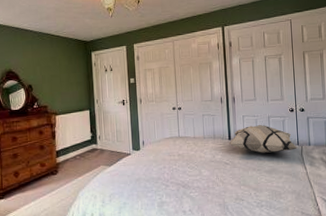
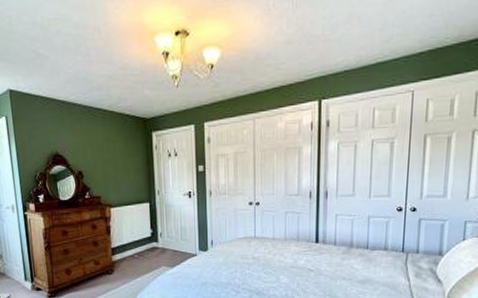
decorative pillow: present [229,124,298,153] -> none [315,225,402,260]

